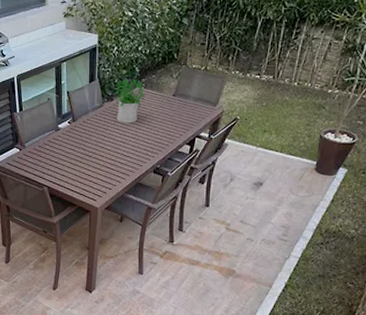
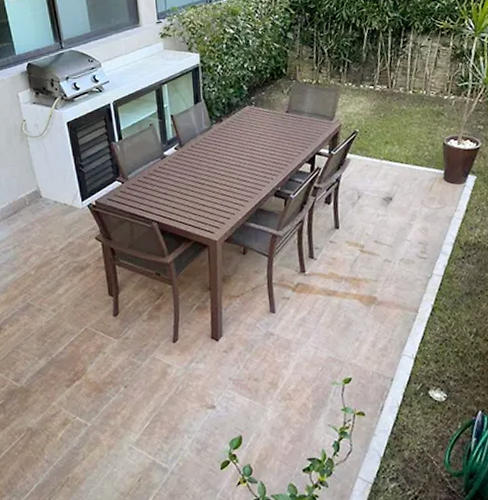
potted plant: present [114,79,146,123] -> none [222,98,257,145]

